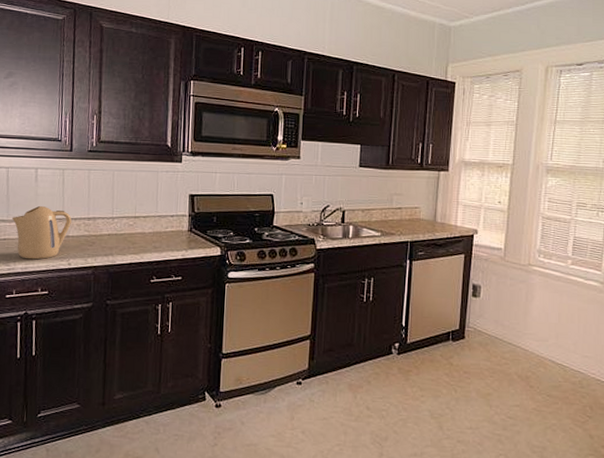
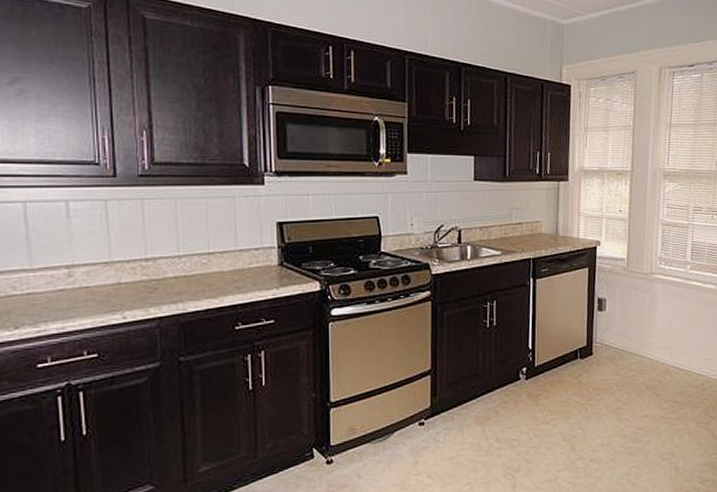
kettle: present [11,205,72,260] -> none [36,247,123,317]

